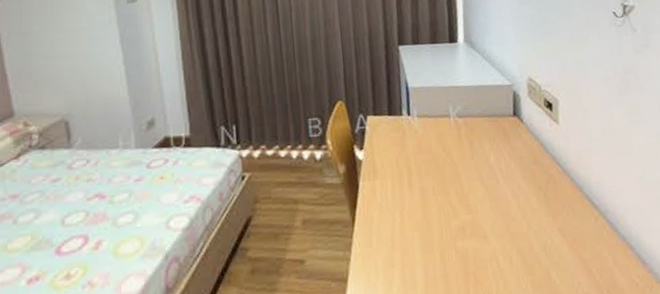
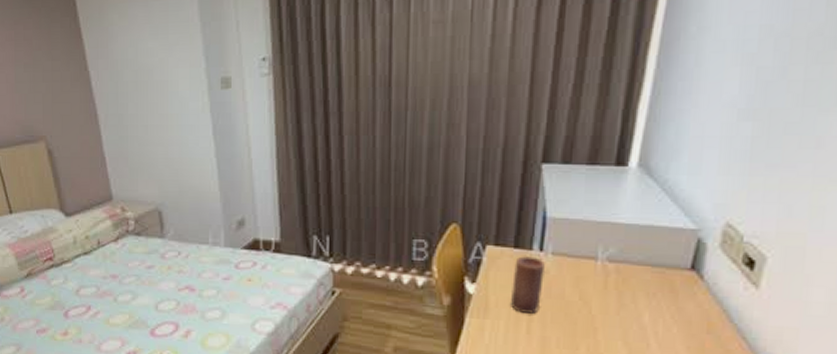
candle: none [391,121,415,170] -> present [511,256,546,314]

